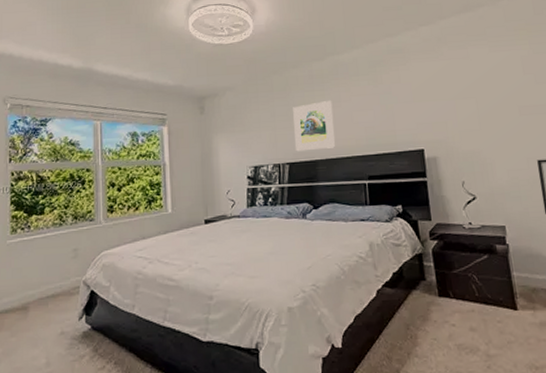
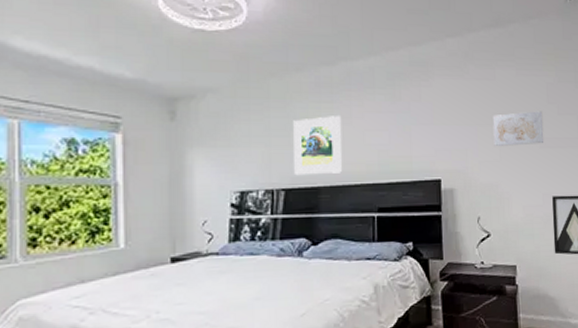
wall art: none [469,82,524,117] -> present [492,111,544,146]

